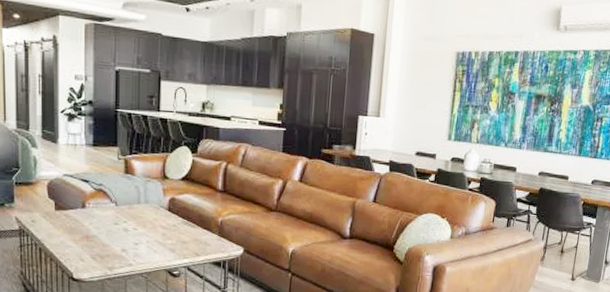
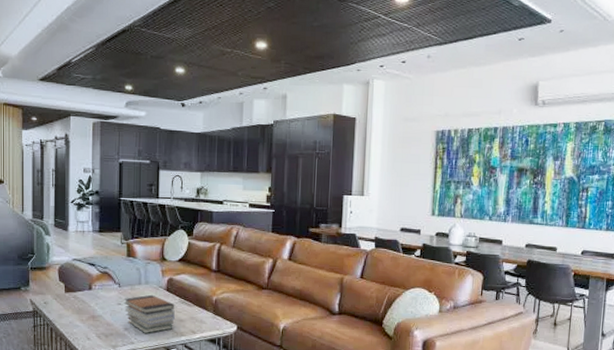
book stack: none [121,214,177,255] -> present [123,294,175,333]

